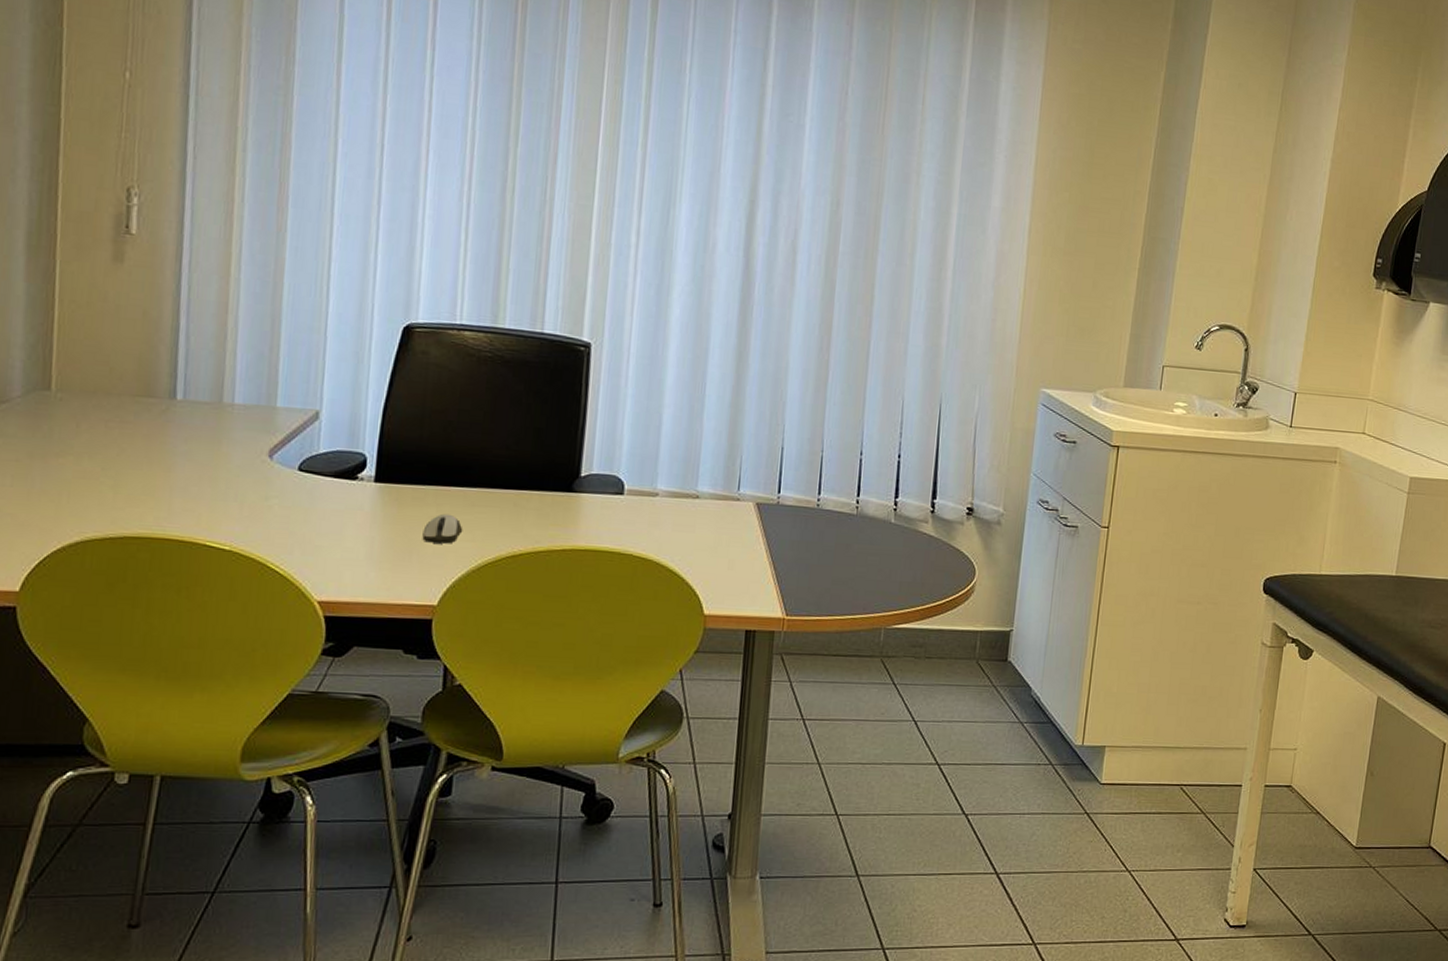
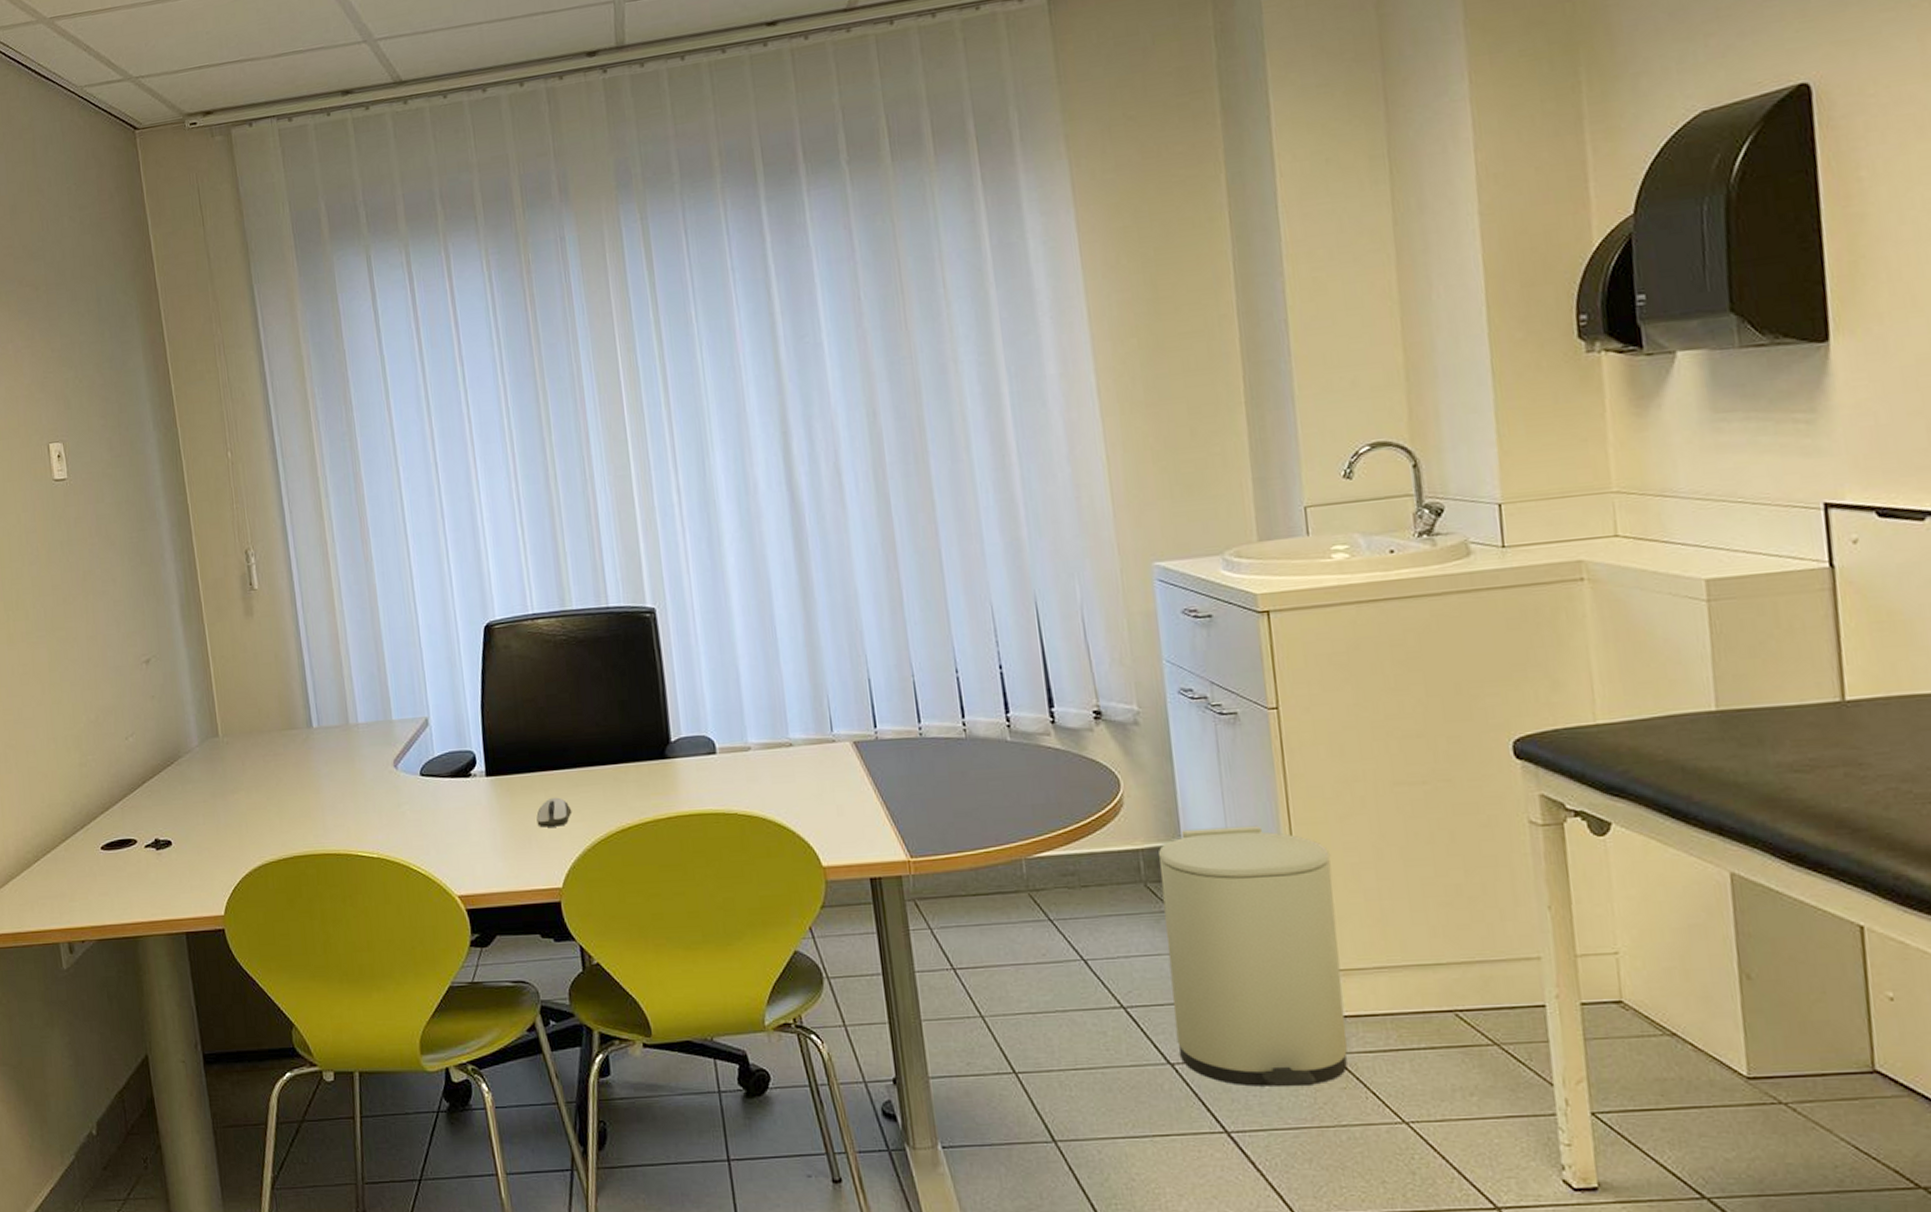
pedal bin: none [974,619,1121,838] -> present [1157,825,1348,1087]

